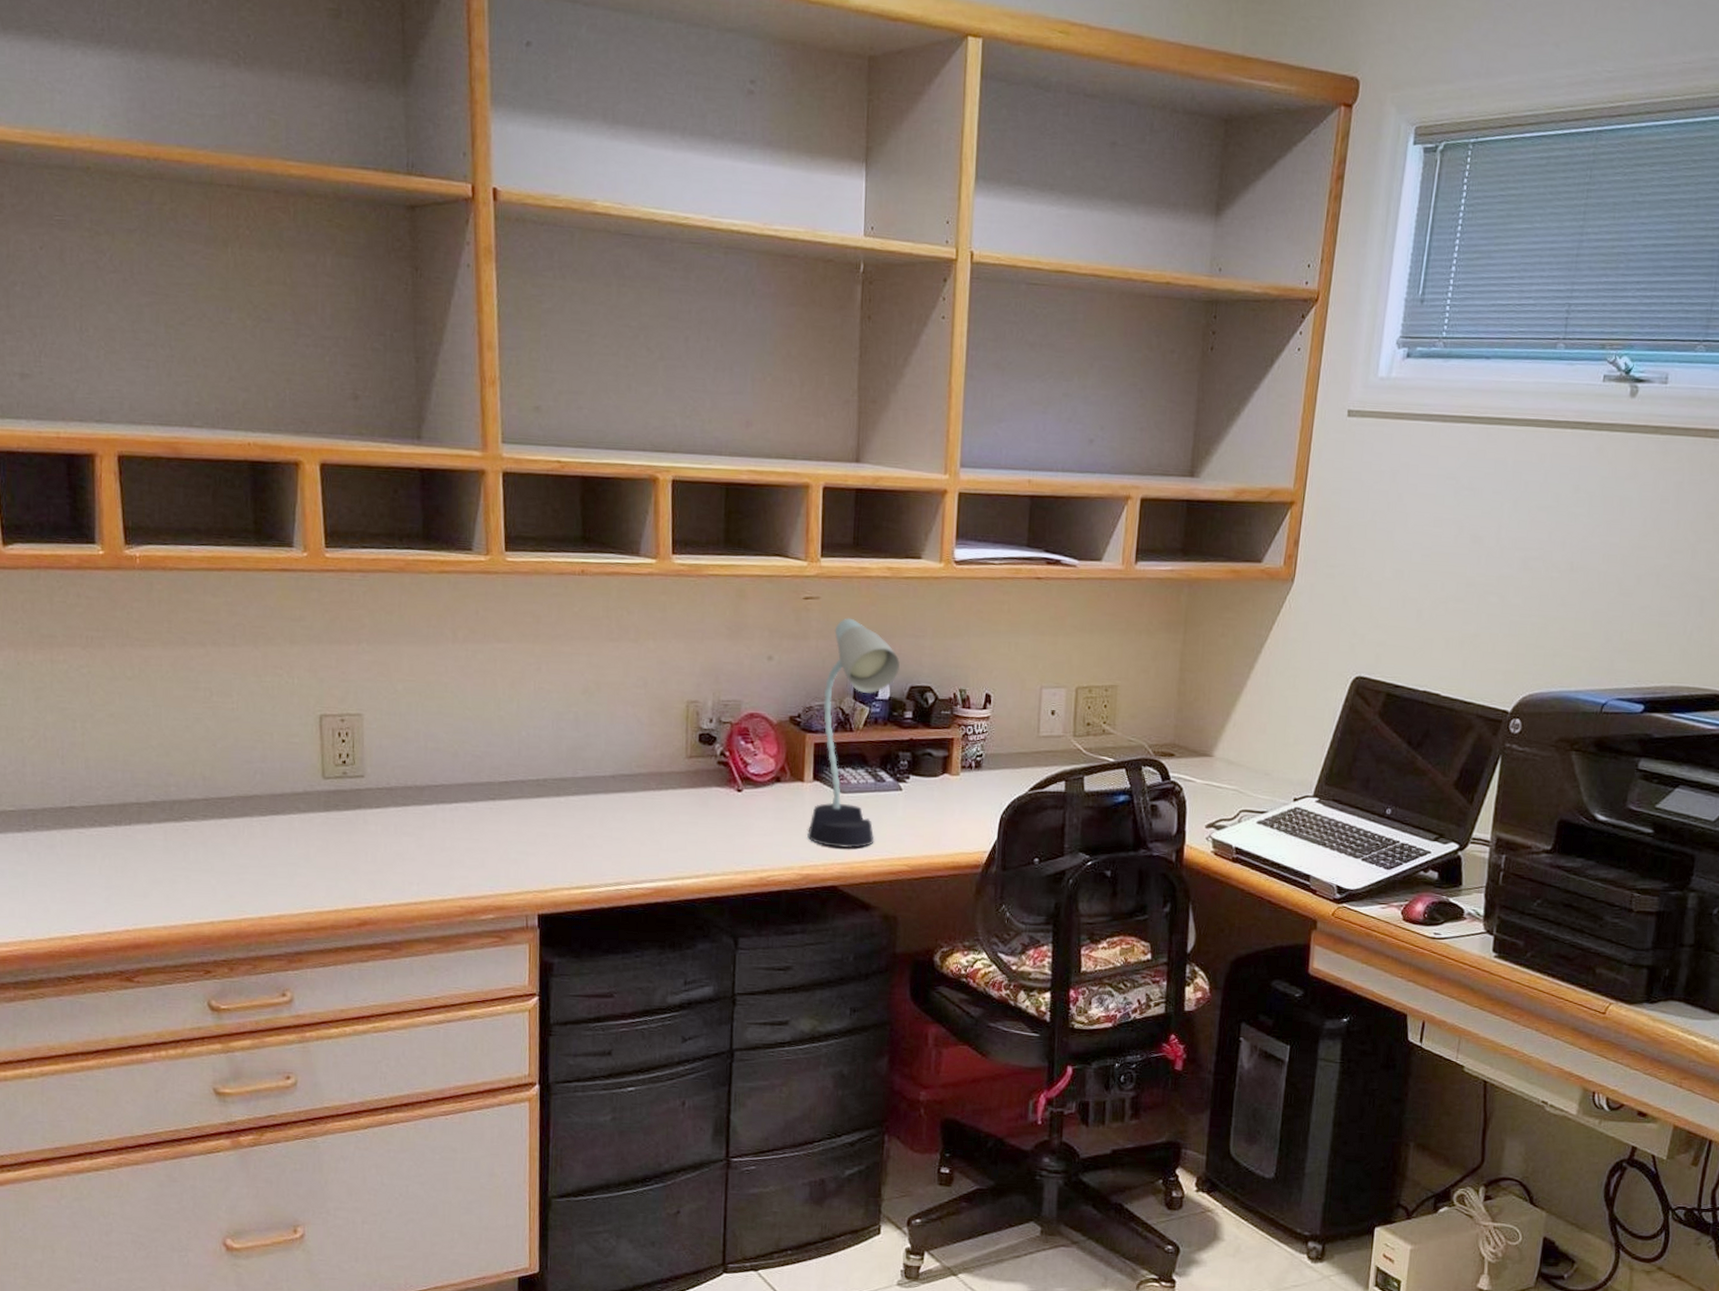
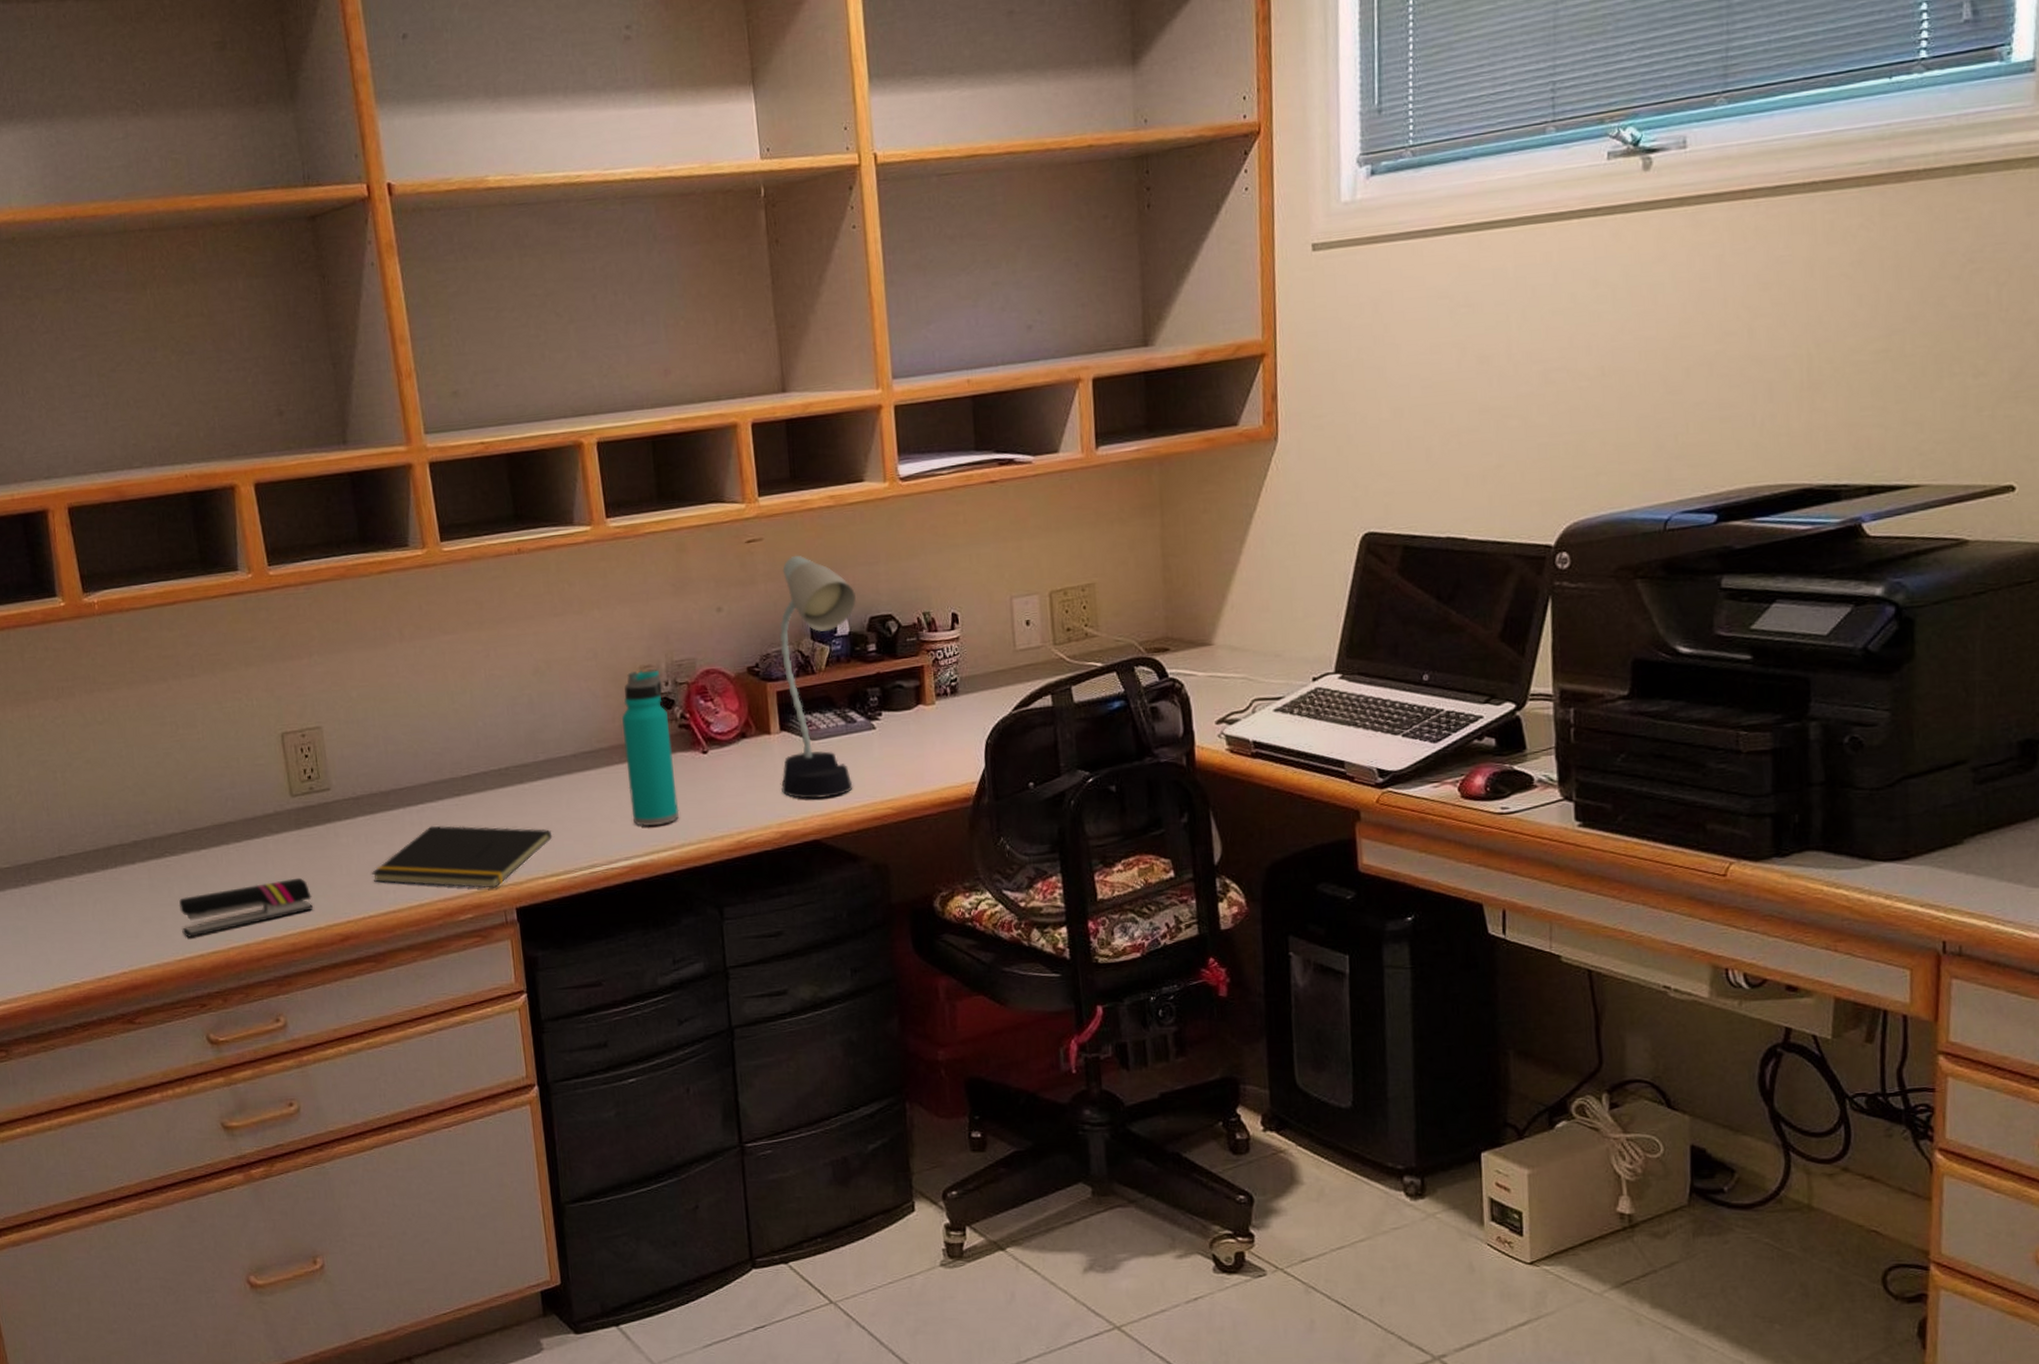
stapler: none [193,858,333,904] -> present [179,877,313,938]
notepad: none [396,825,582,893] -> present [371,825,553,888]
water bottle: none [662,705,709,853] -> present [621,669,679,826]

